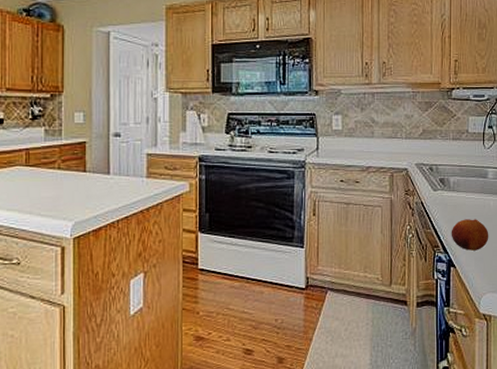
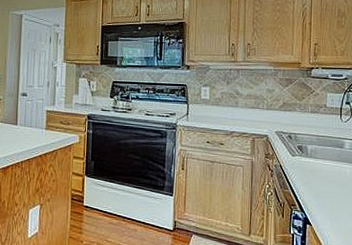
fruit: present [451,219,489,251] -> none [307,183,345,212]

